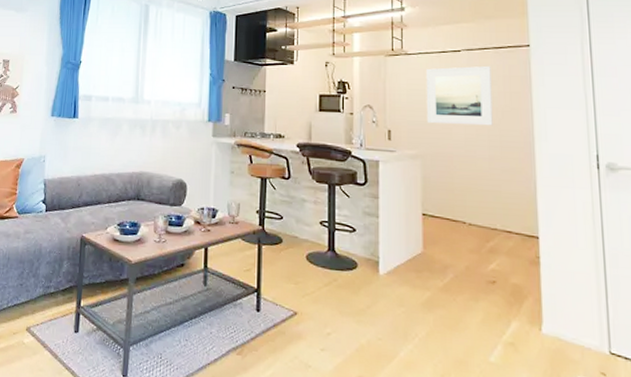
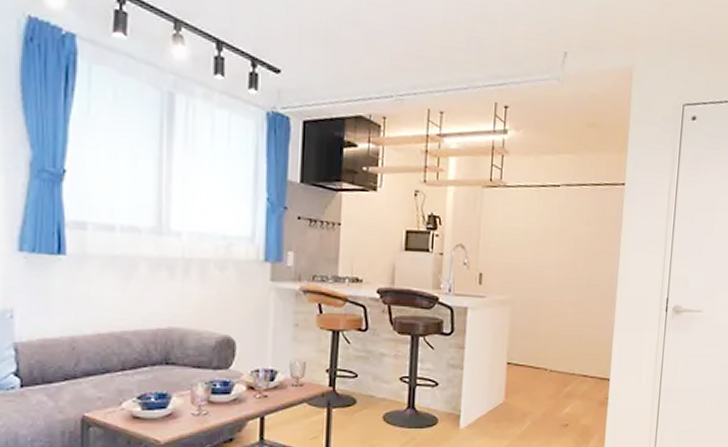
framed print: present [425,65,493,126] -> none [519,204,587,269]

